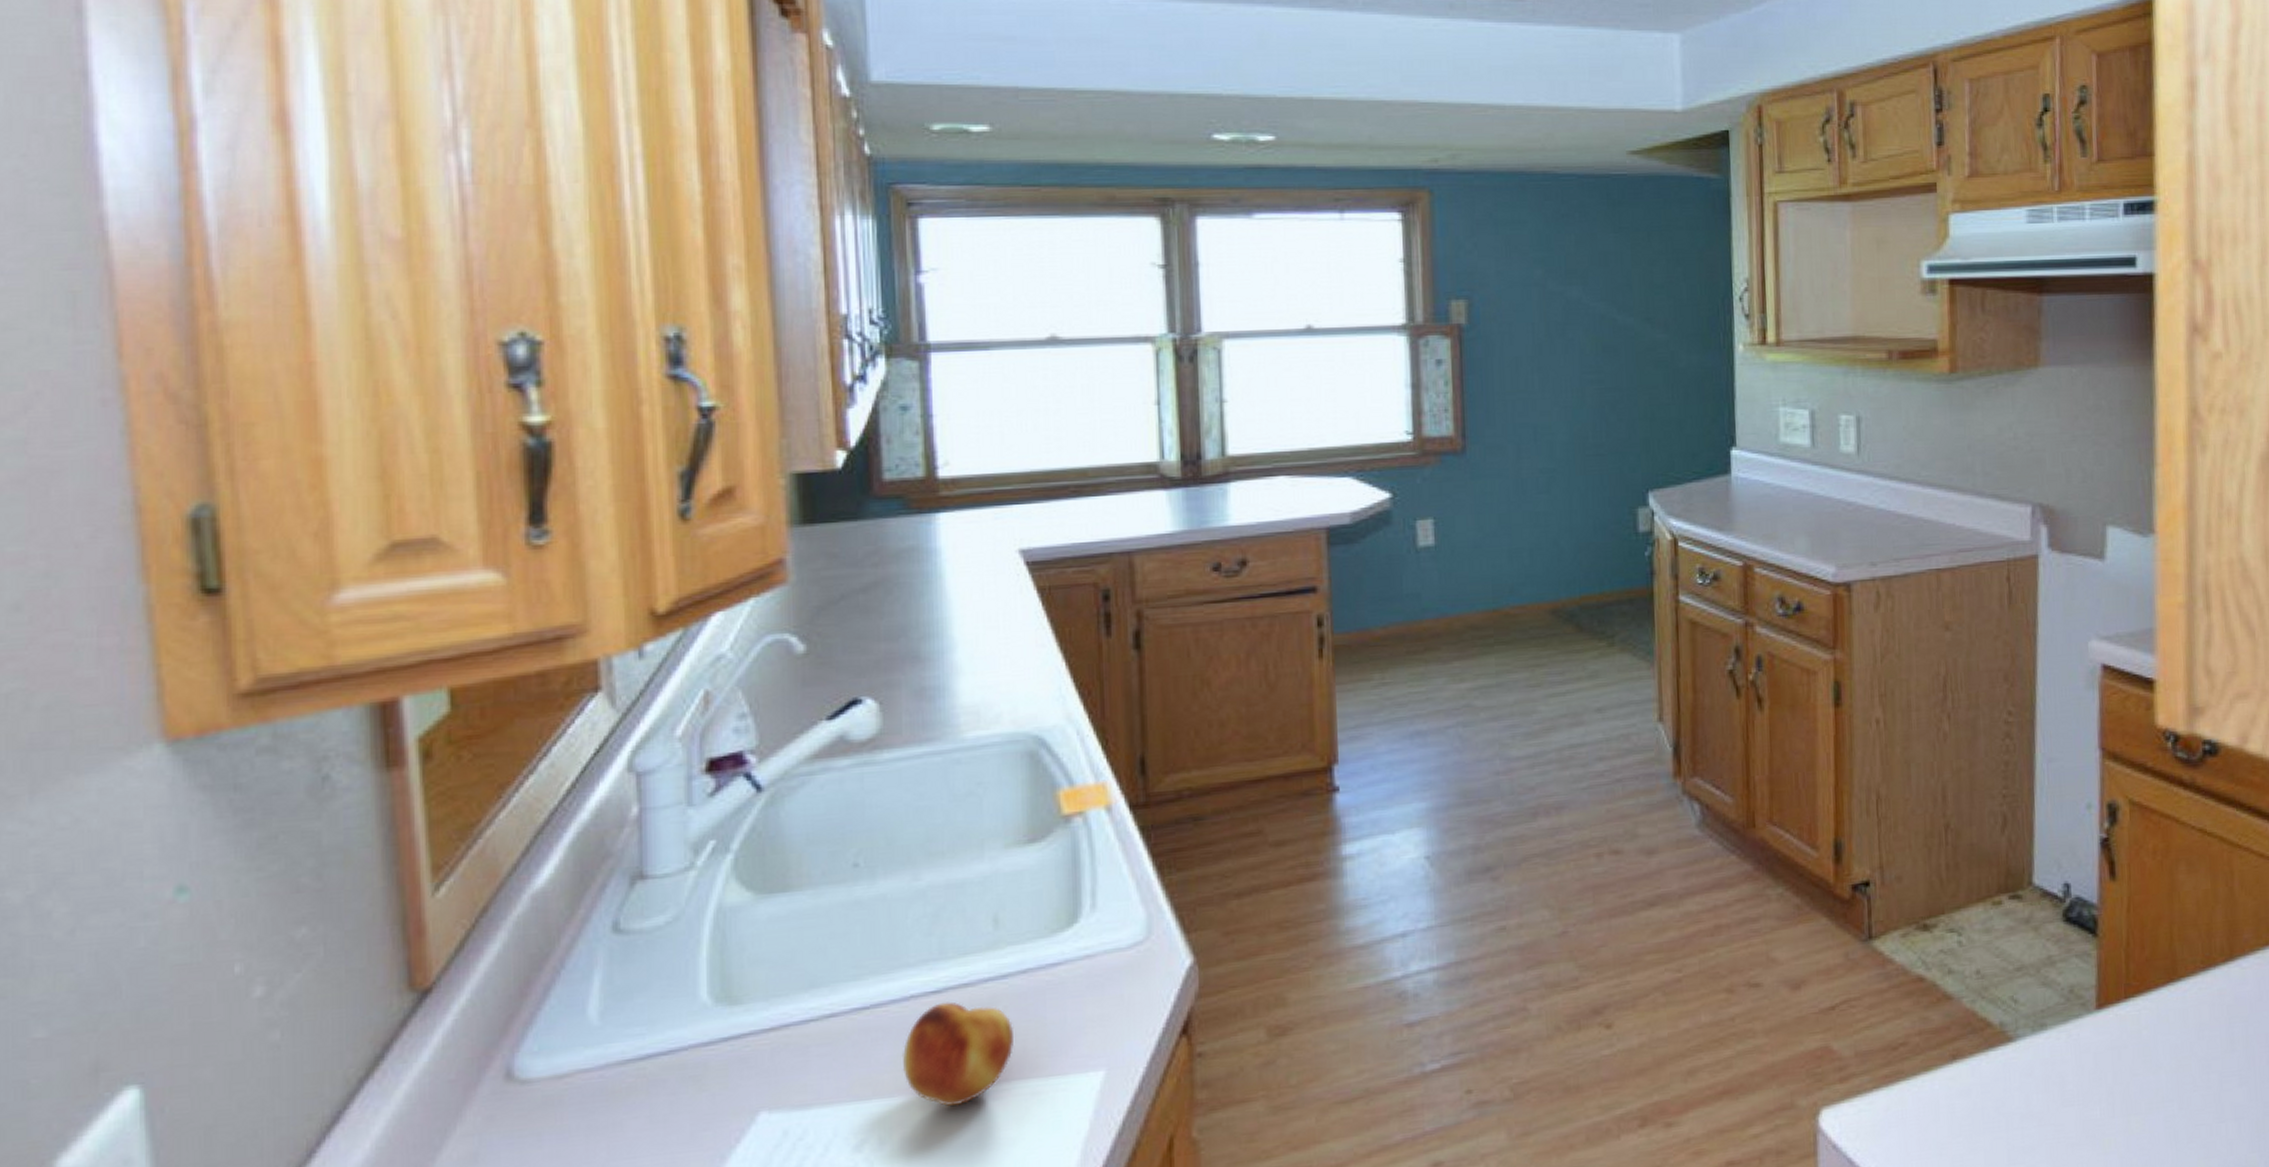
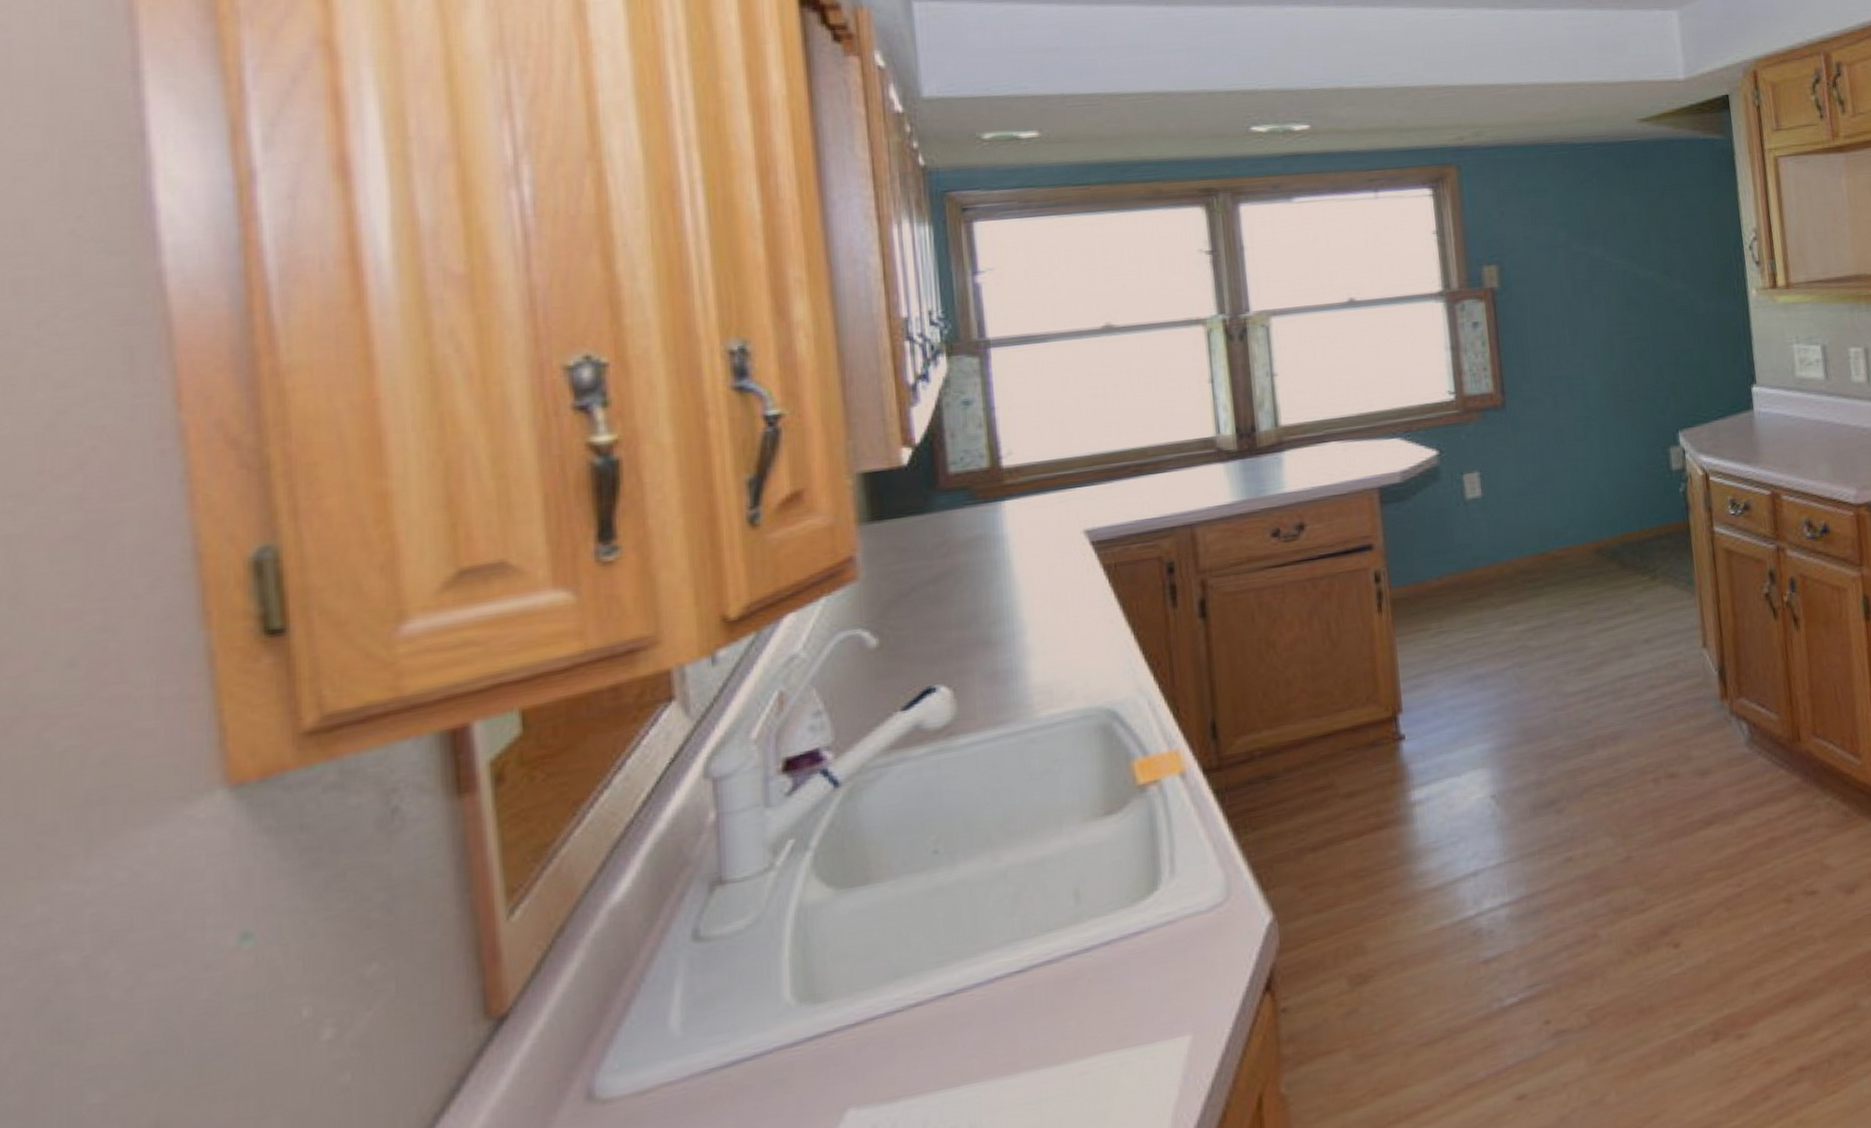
fruit: present [901,1002,1013,1107] -> none [988,980,1100,1086]

